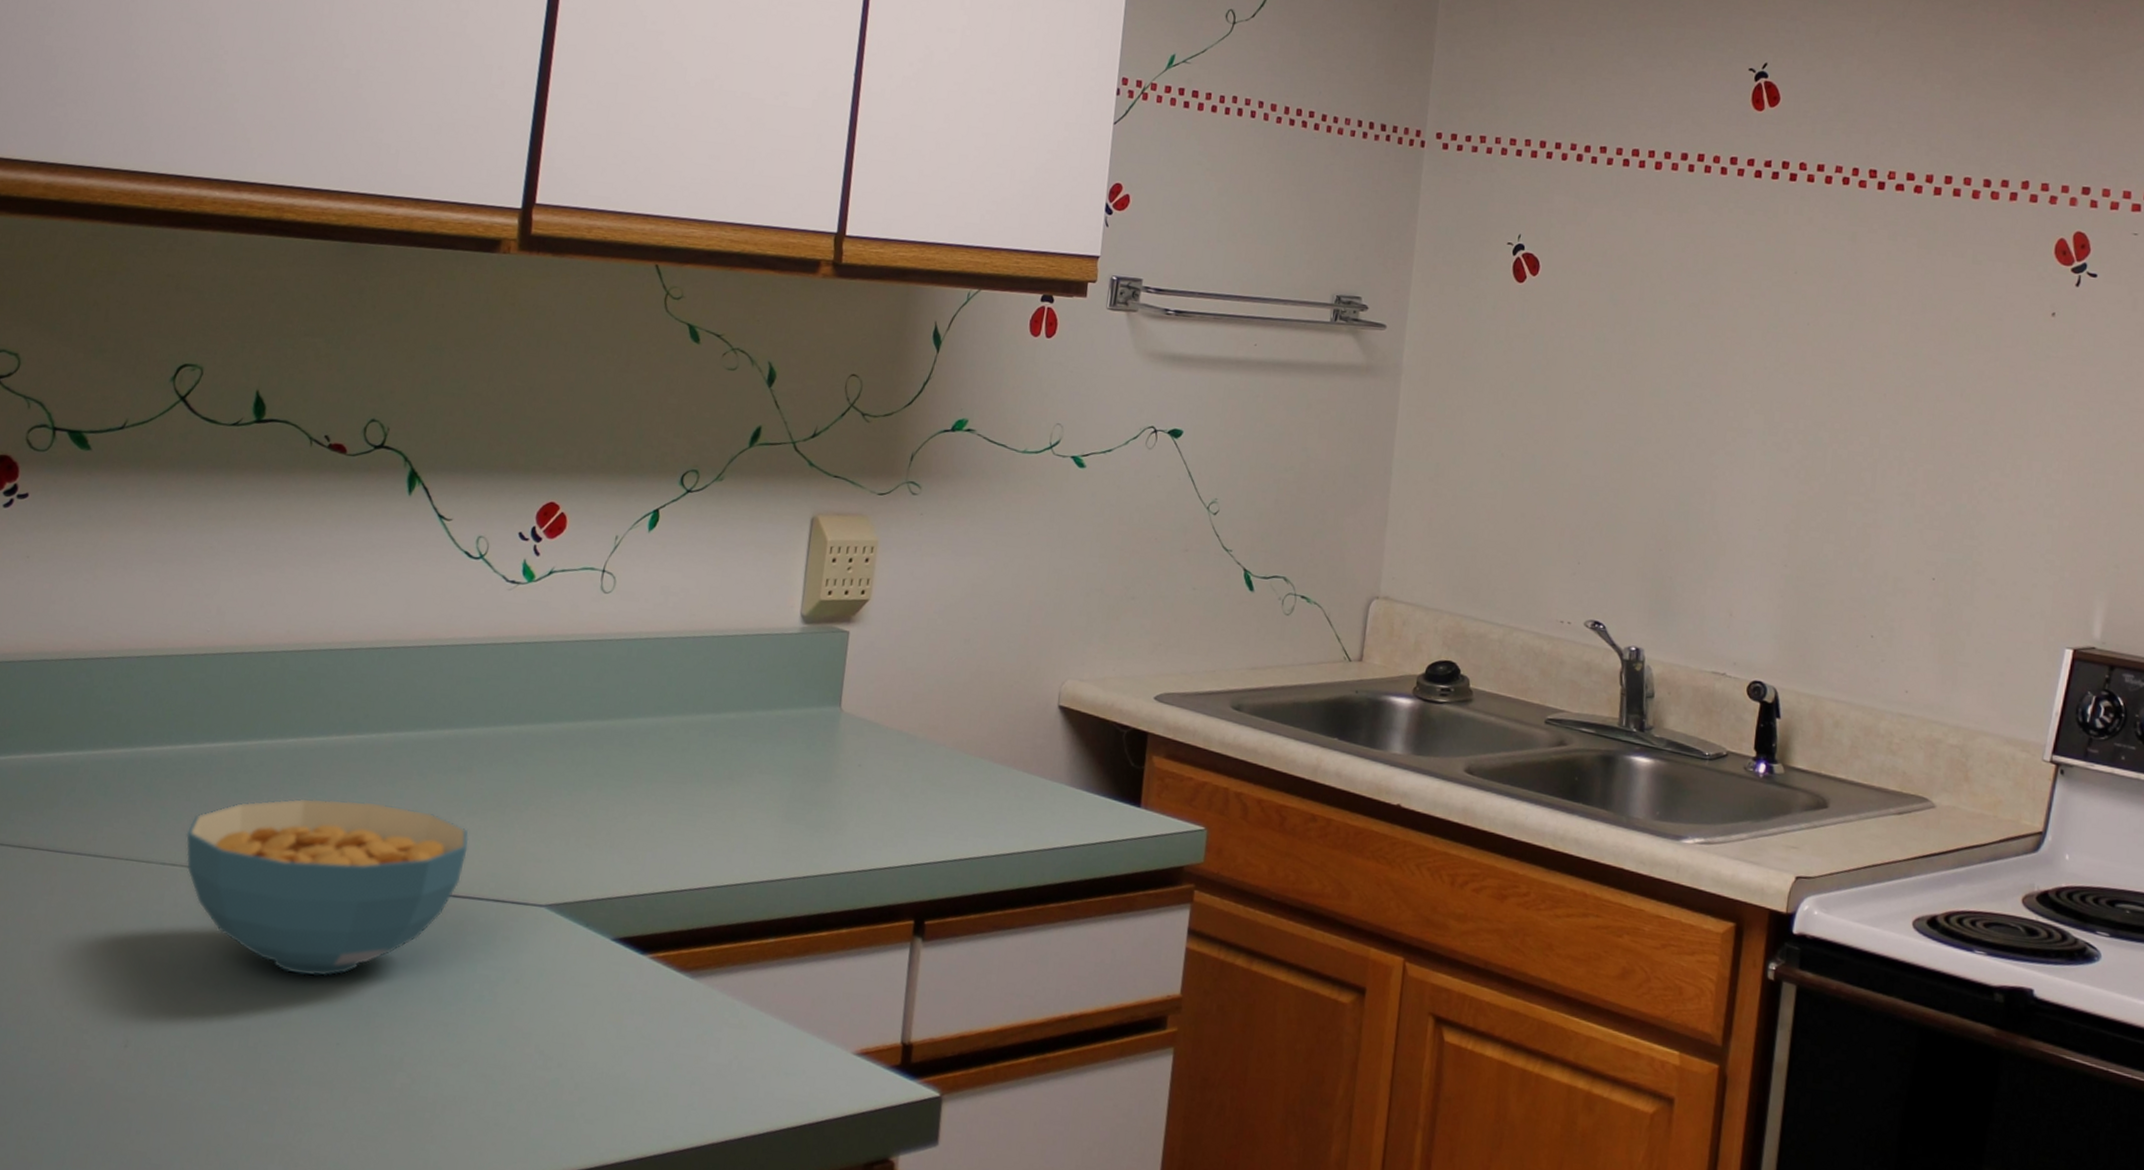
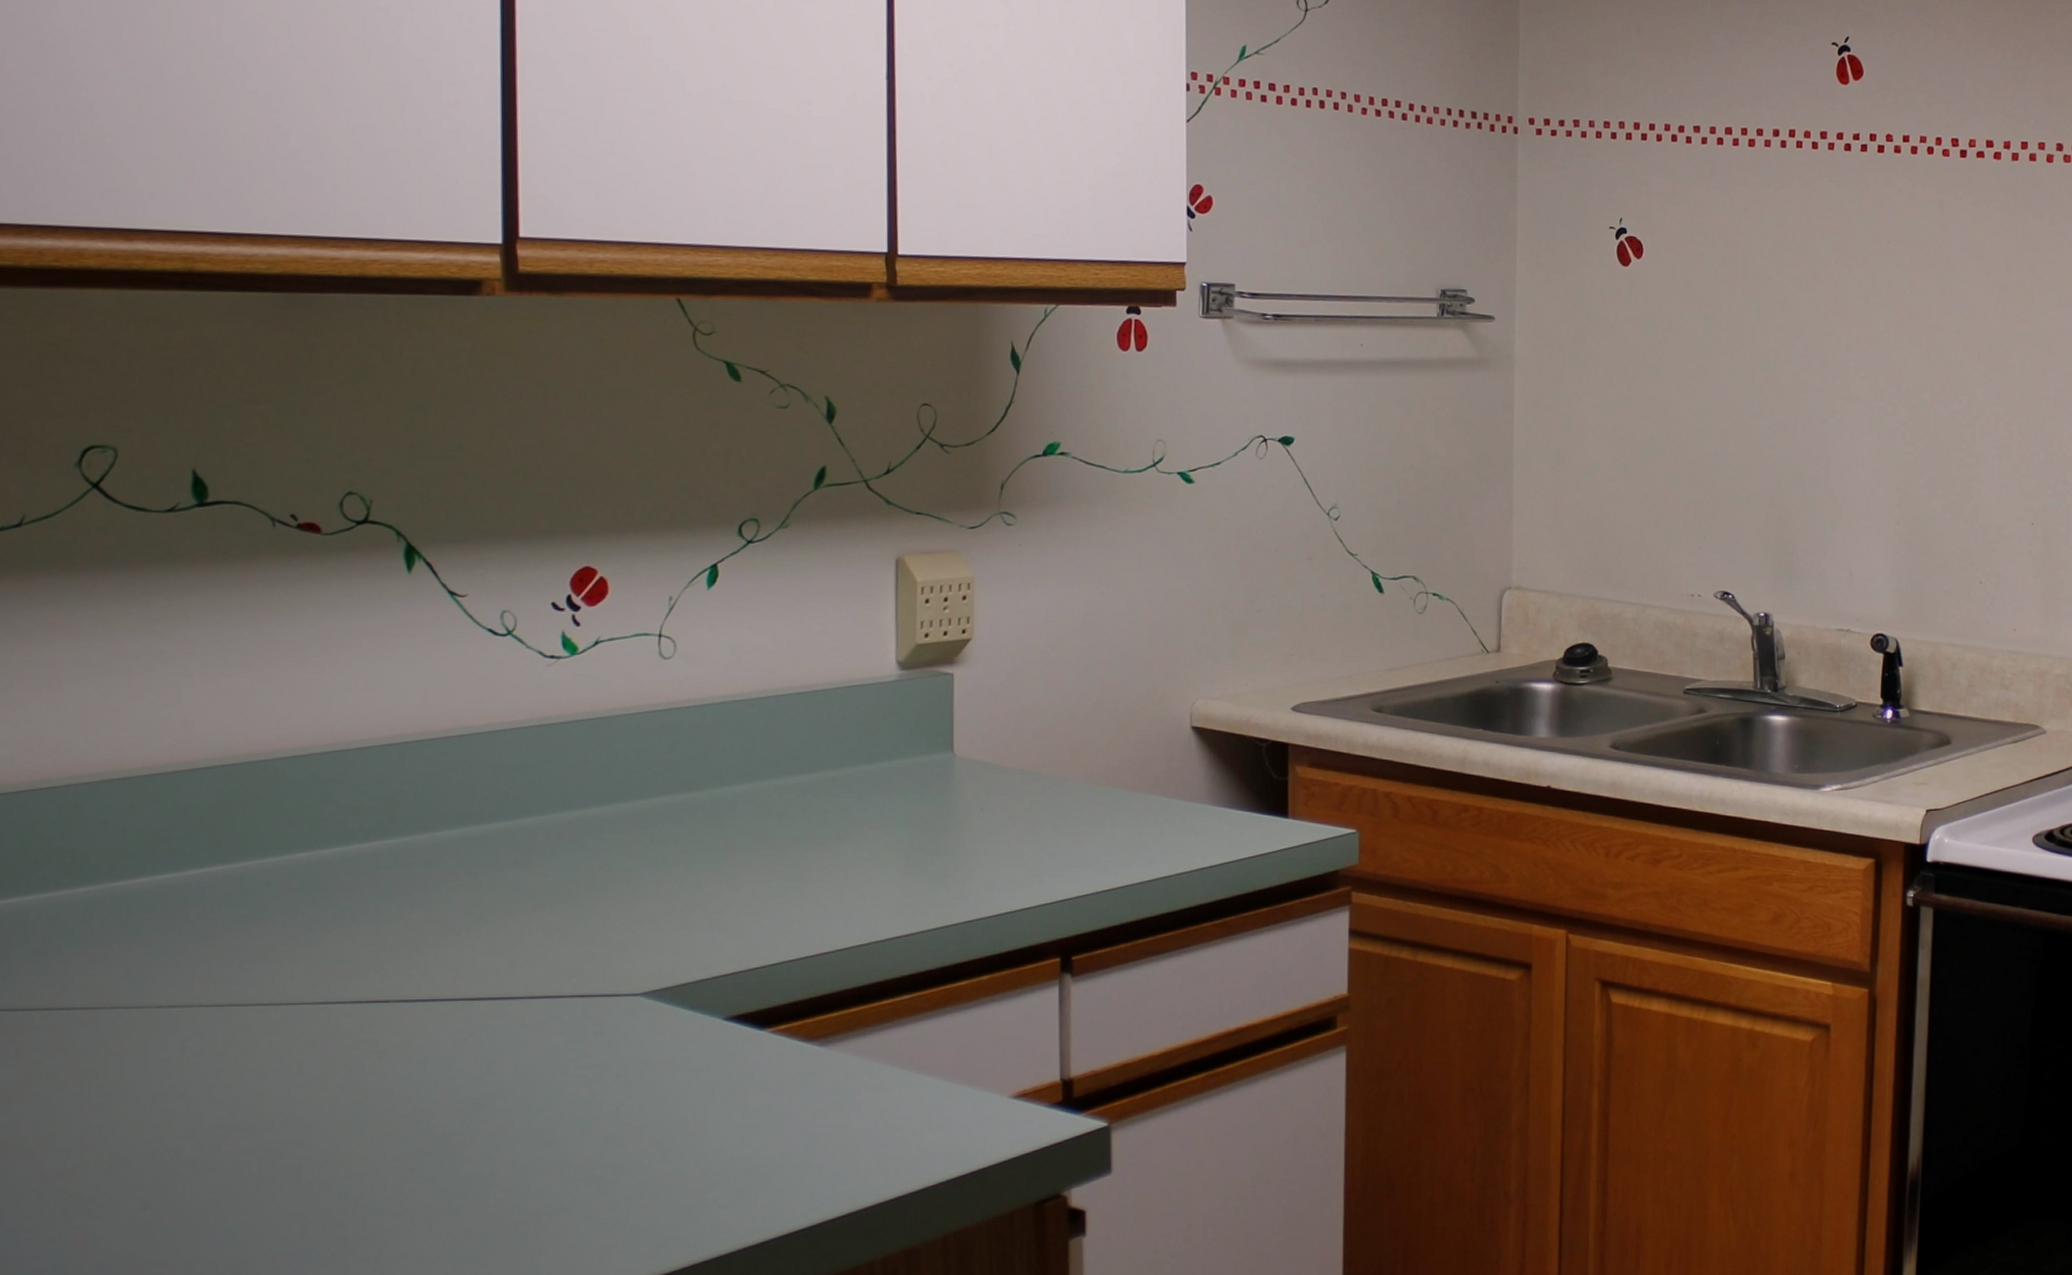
cereal bowl: present [186,798,469,976] -> none [183,910,539,1103]

